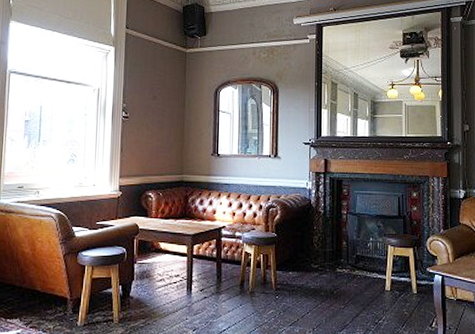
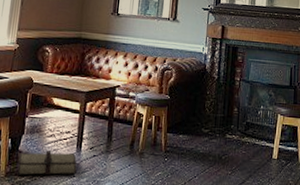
tool roll: none [130,295,189,321] -> present [17,150,77,176]

